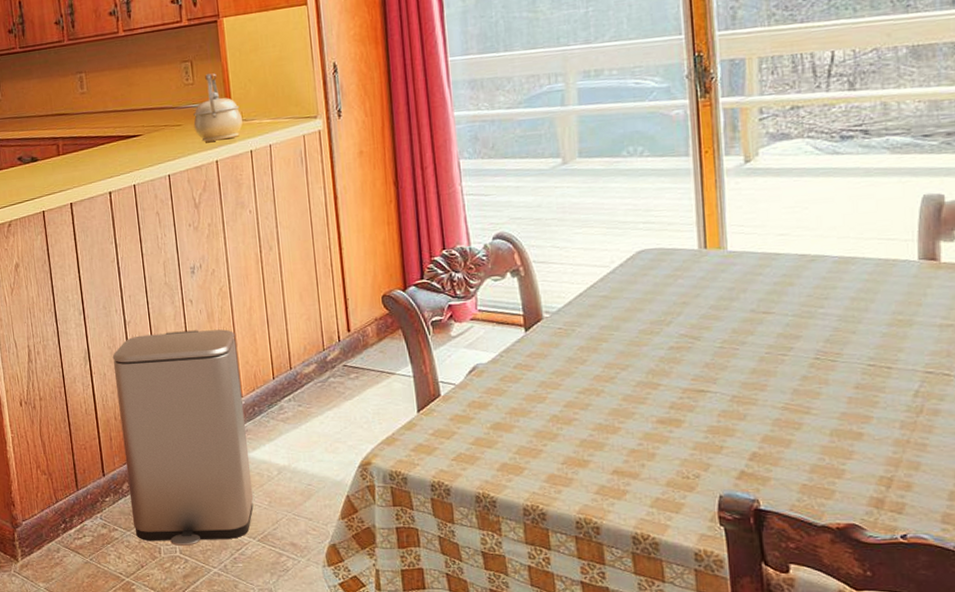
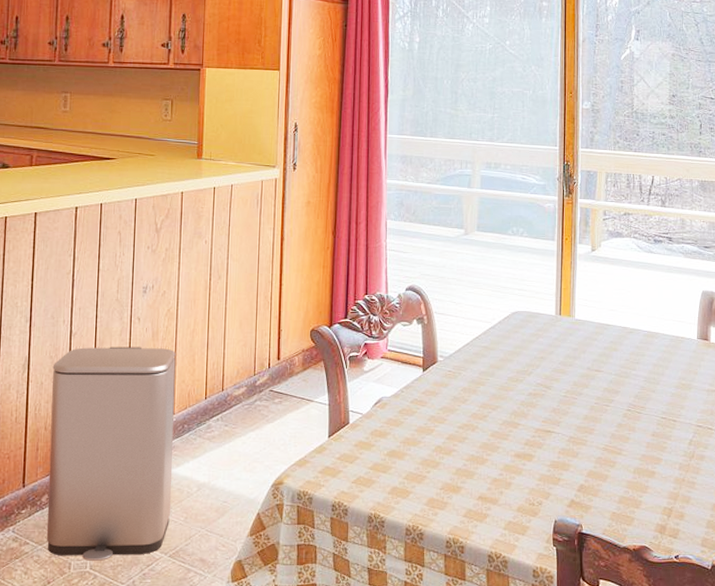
kettle: present [192,72,244,142] -> none [165,113,211,174]

